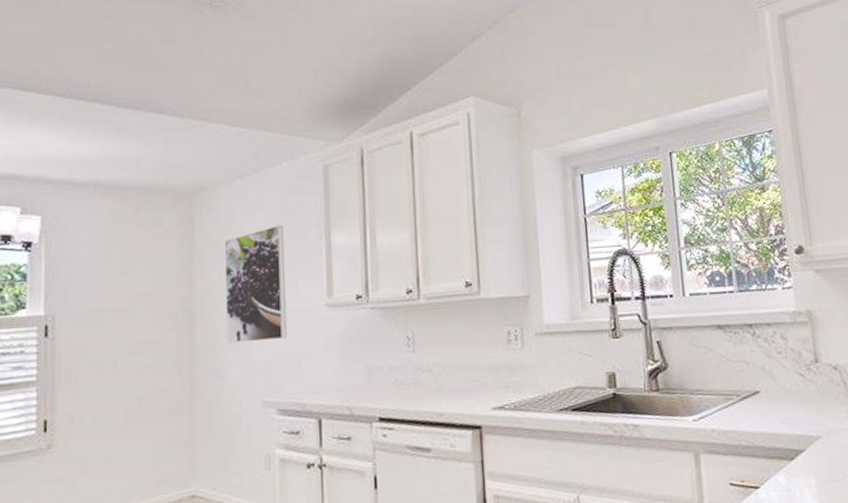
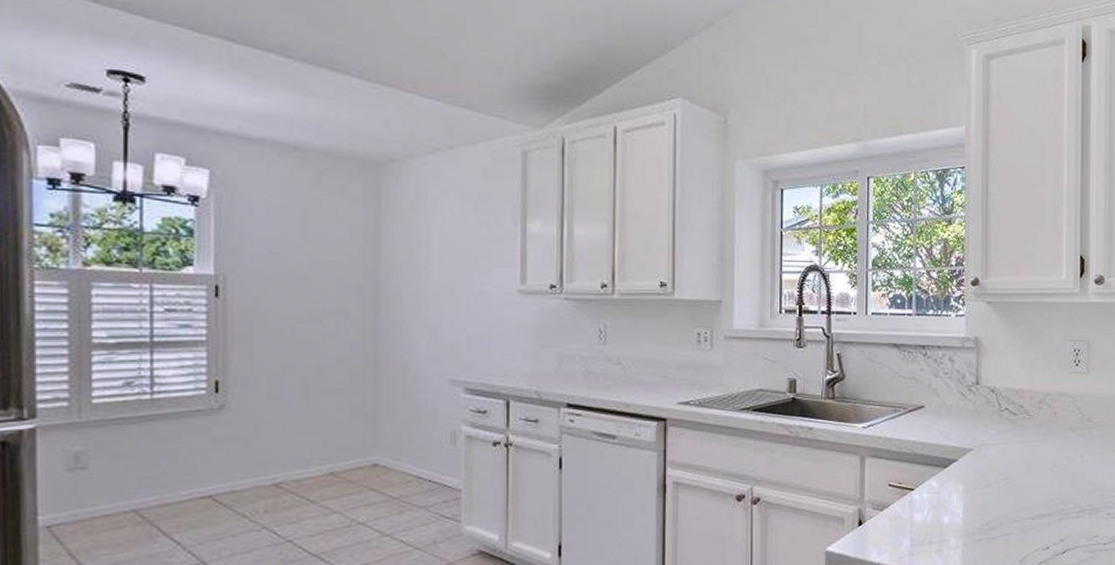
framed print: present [224,225,287,344] -> none [413,206,477,321]

